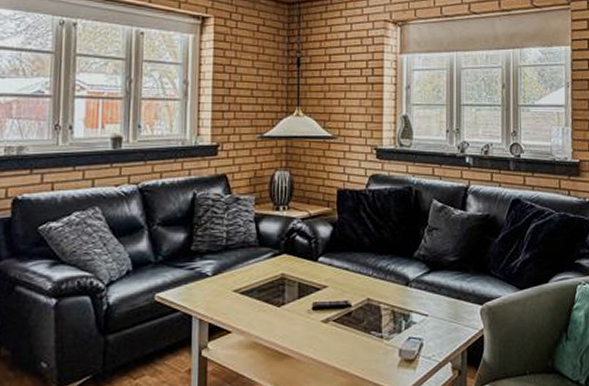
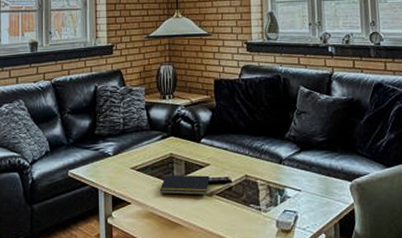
notepad: none [266,298,327,322] -> present [159,174,210,196]

